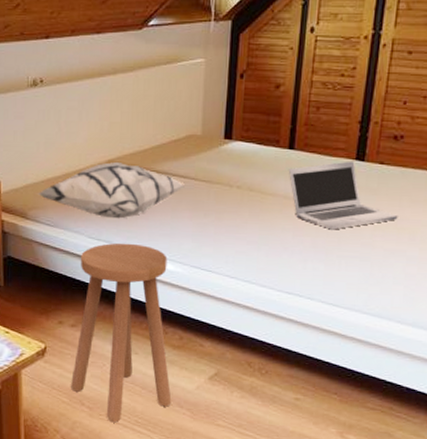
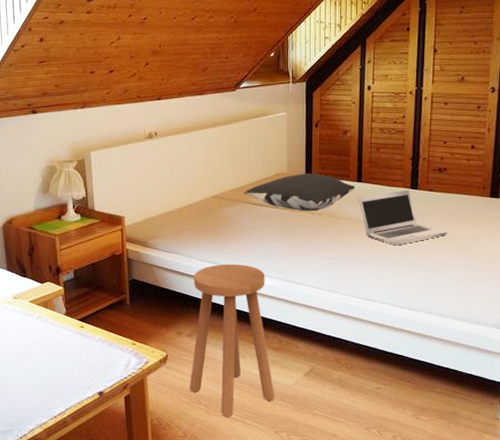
decorative pillow: present [37,162,185,219] -> none [155,198,276,244]
pillow: none [146,136,286,184] -> present [244,174,356,212]

